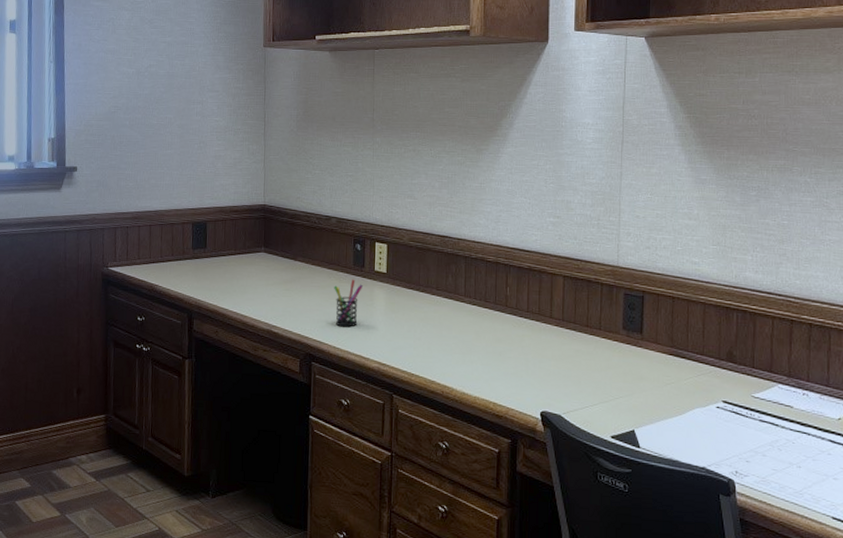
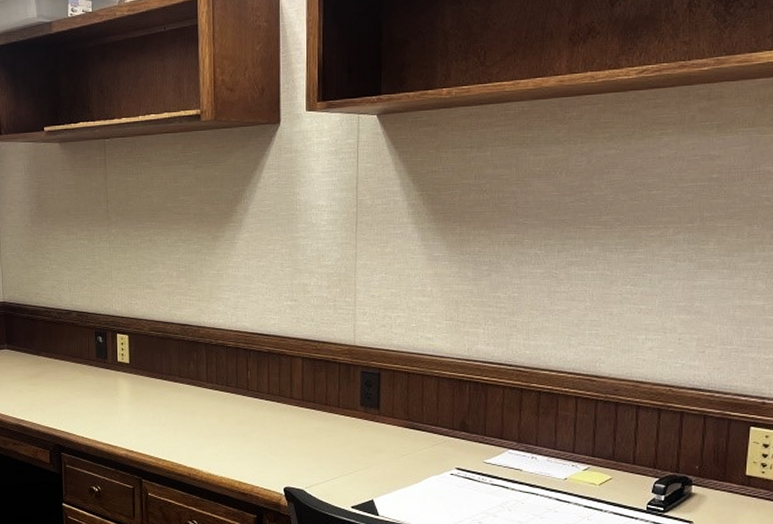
pen holder: present [334,279,364,327] -> none [78,371,108,418]

